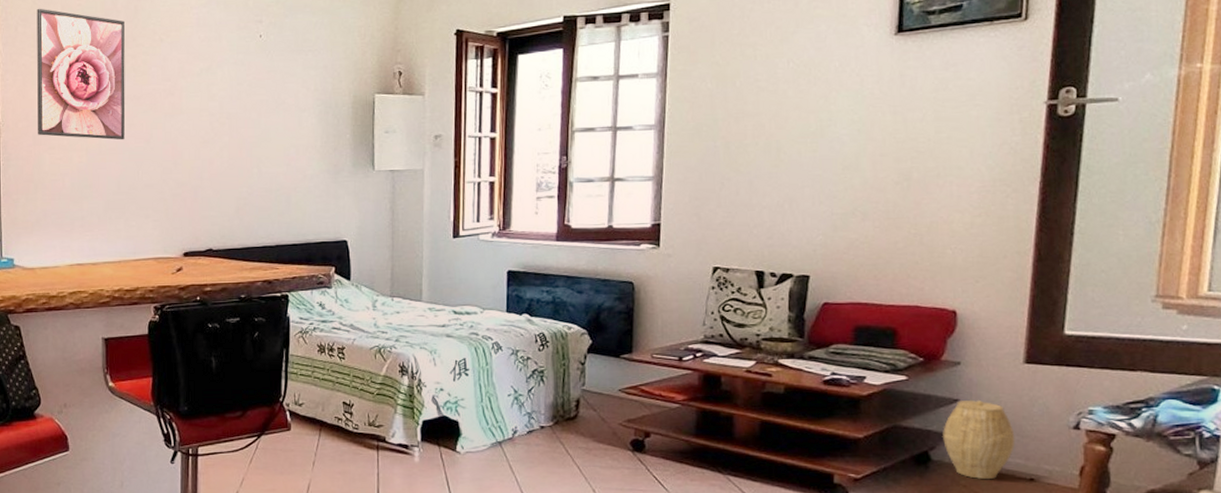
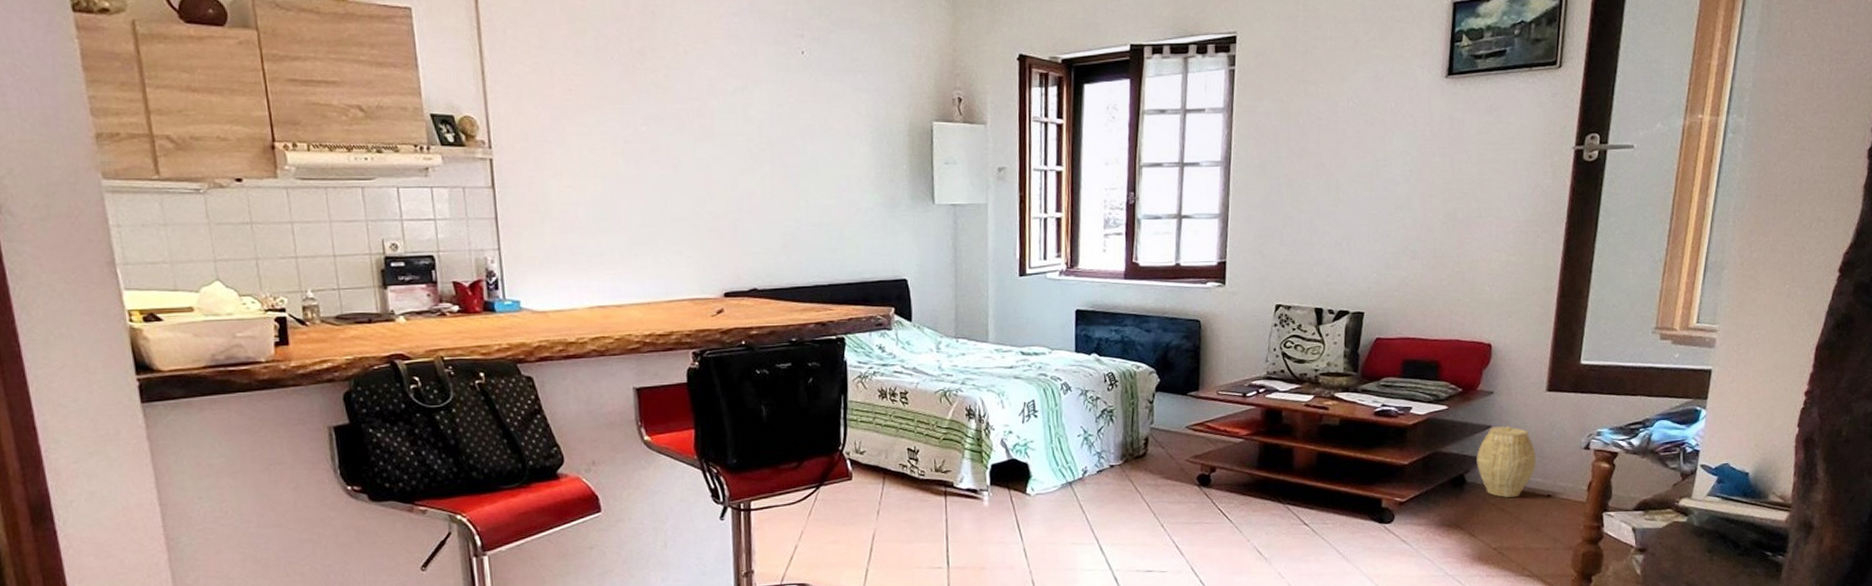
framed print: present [37,8,125,140] -> none [529,8,648,167]

